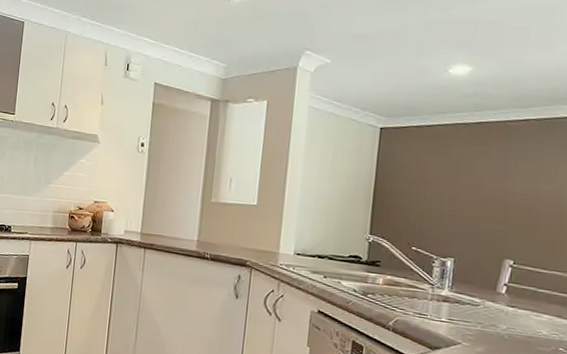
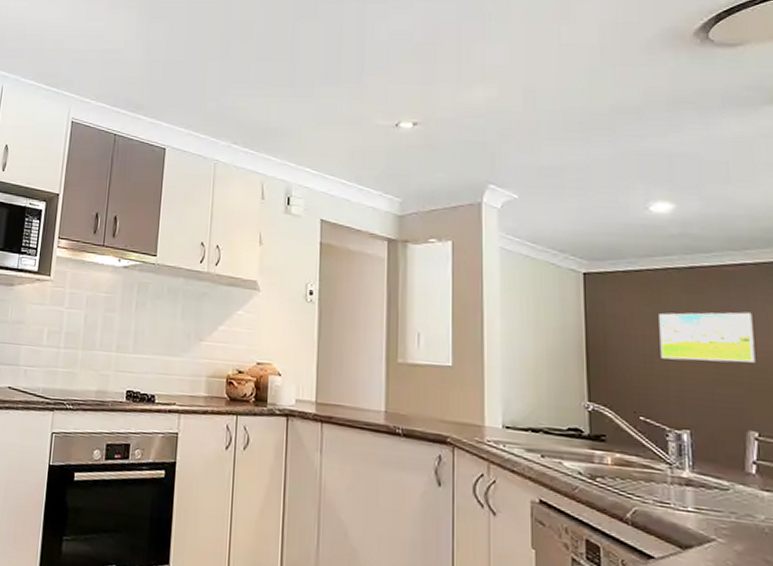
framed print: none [438,161,527,204] -> present [659,312,755,363]

